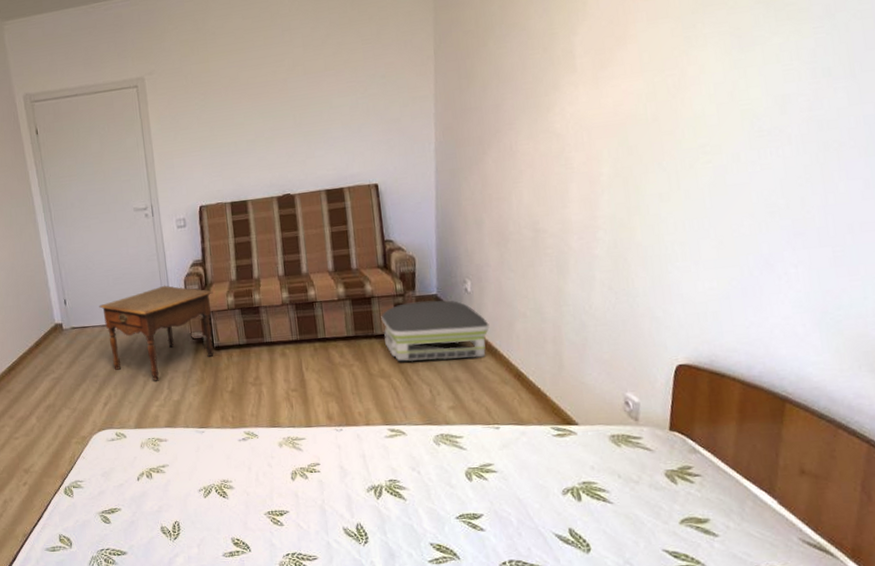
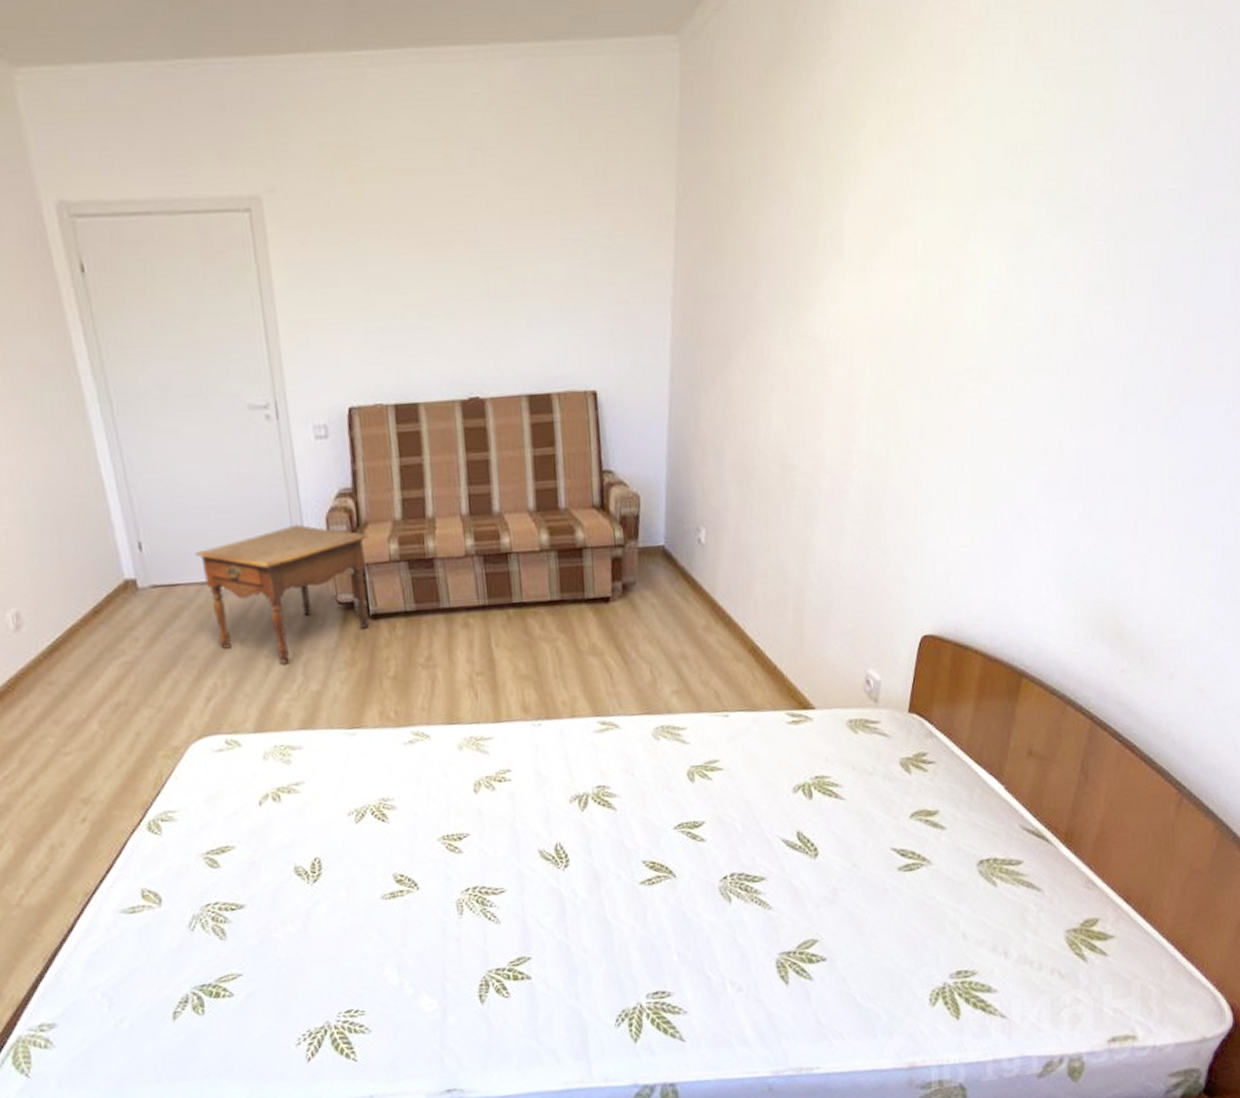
air purifier: present [381,300,490,362] -> none [594,553,724,635]

